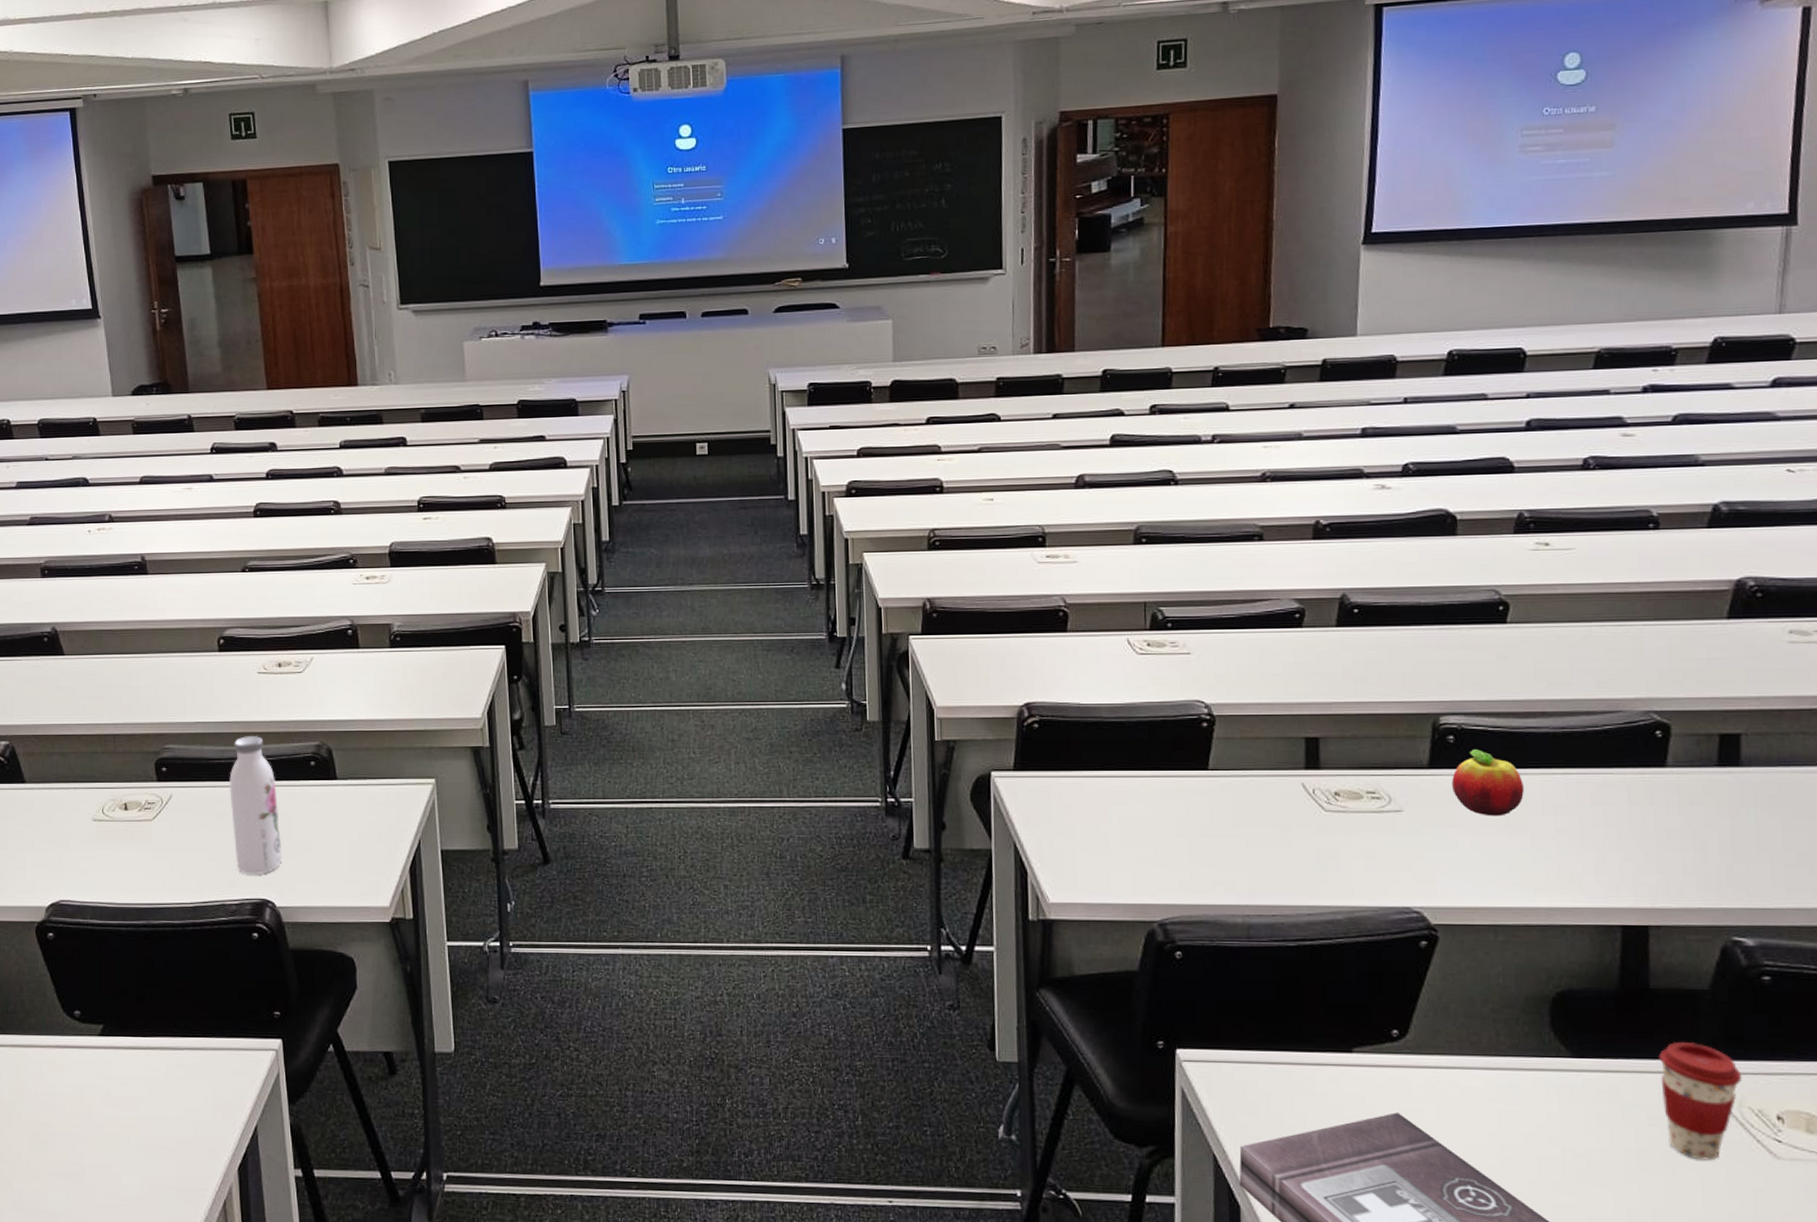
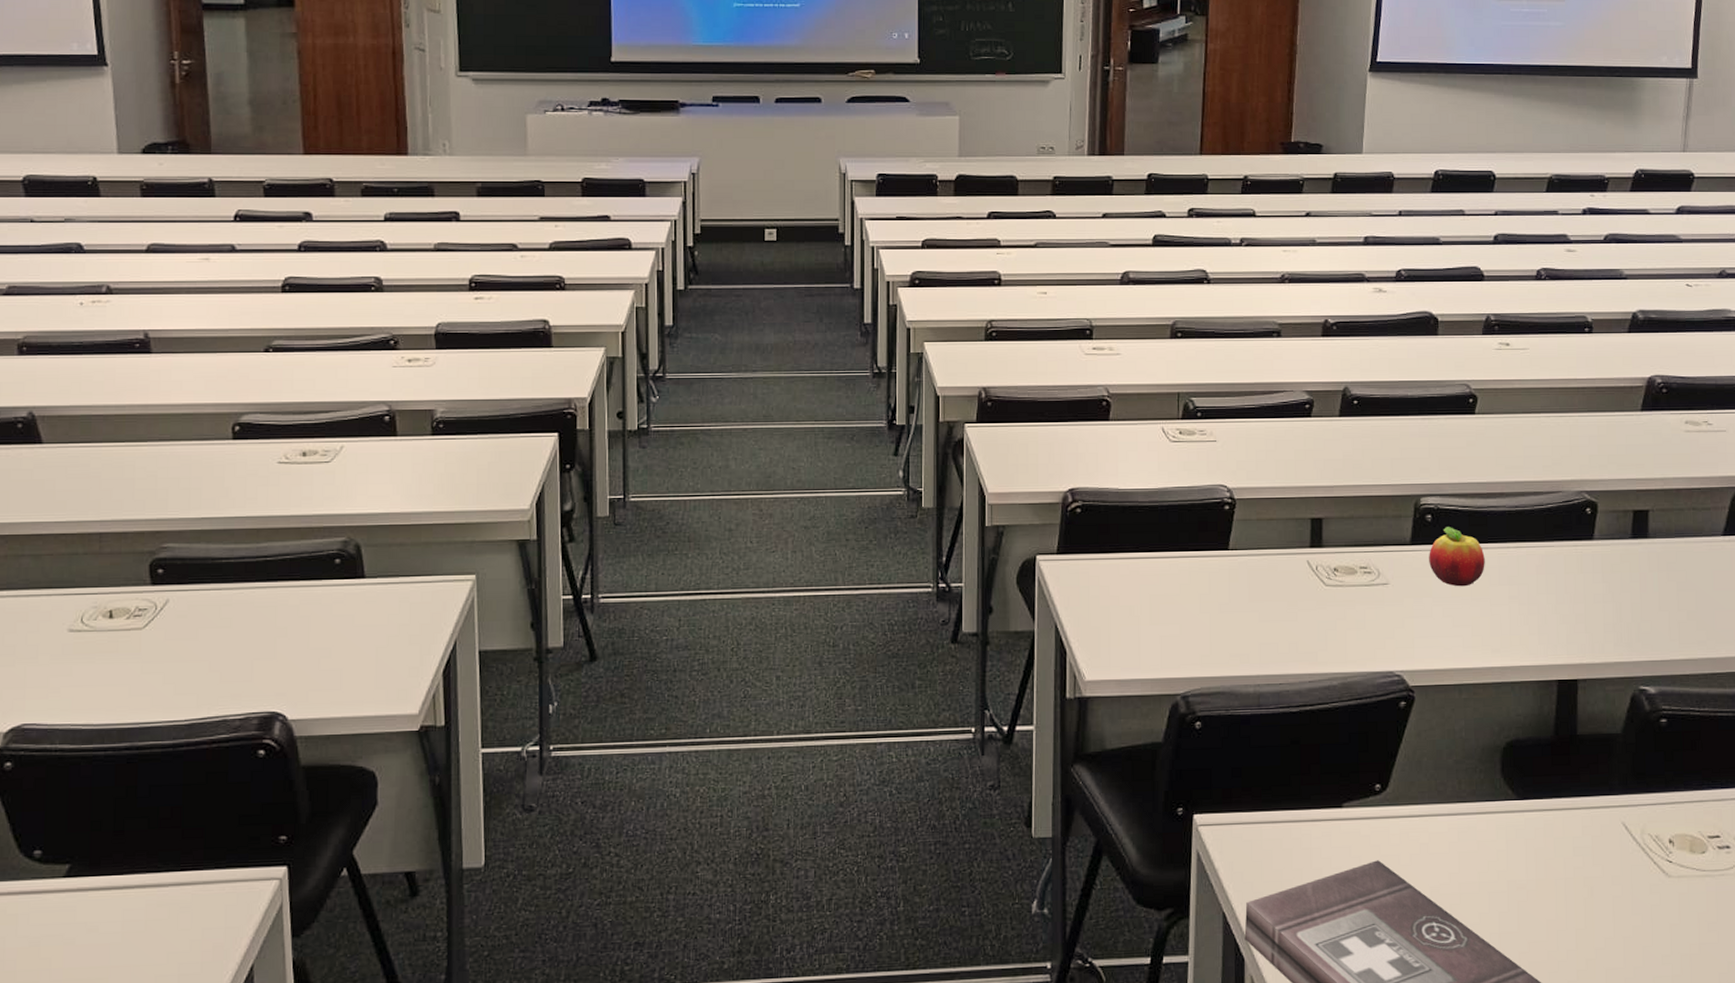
water bottle: present [229,736,283,874] -> none [238,532,298,685]
coffee cup: present [1659,1042,1743,1160] -> none [1583,780,1645,883]

